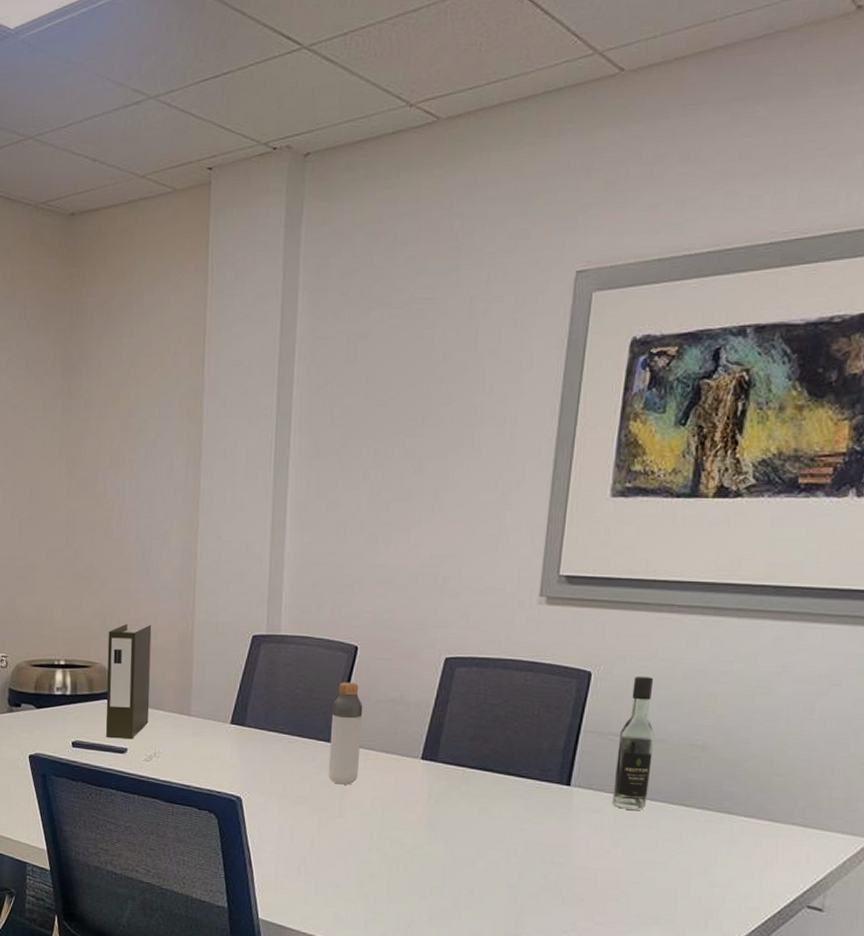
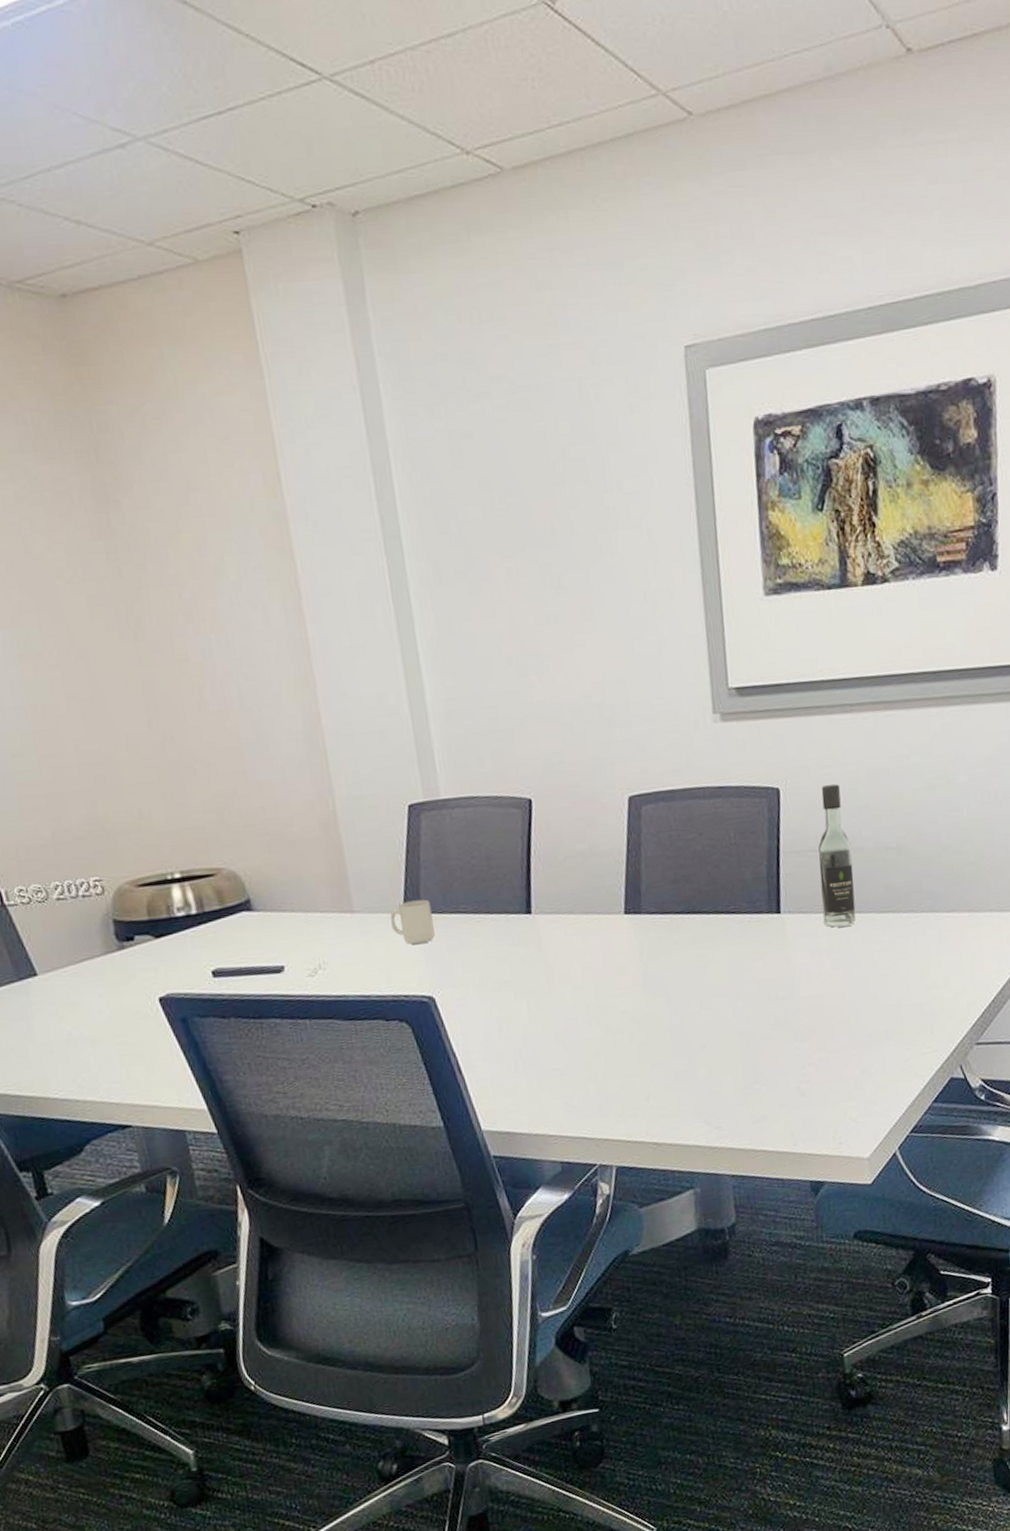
binder: present [106,624,152,740] -> none [229,811,304,958]
cup: none [218,714,254,752] -> present [390,899,435,945]
bottle: present [328,682,363,785] -> none [516,840,560,960]

